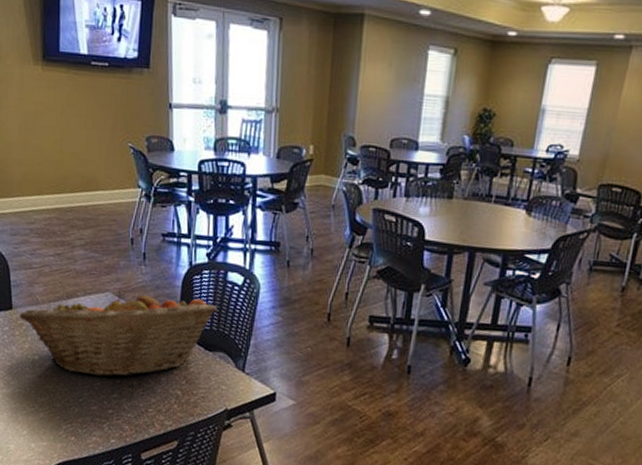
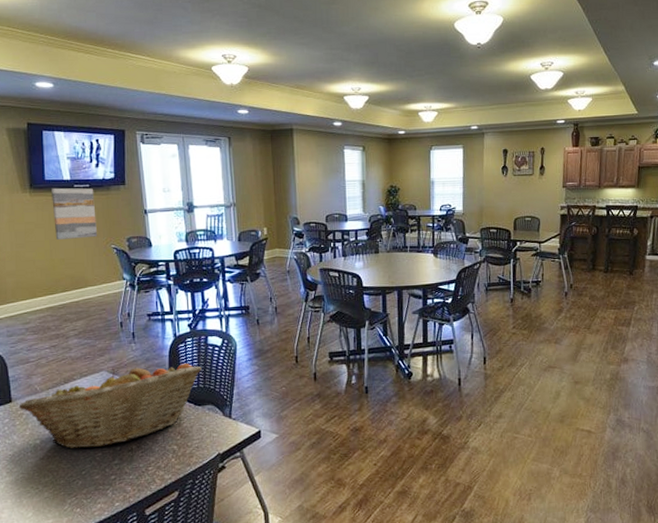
wall art: none [66,62,114,131] -> present [51,188,98,240]

